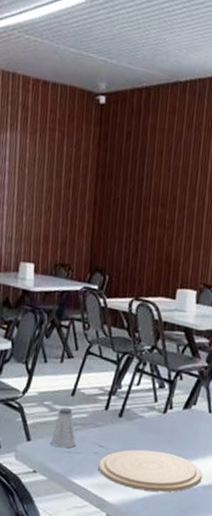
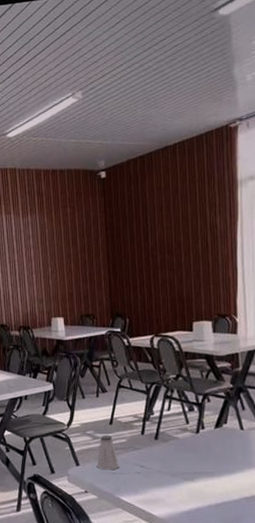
plate: present [98,449,203,492] -> none [142,467,243,505]

